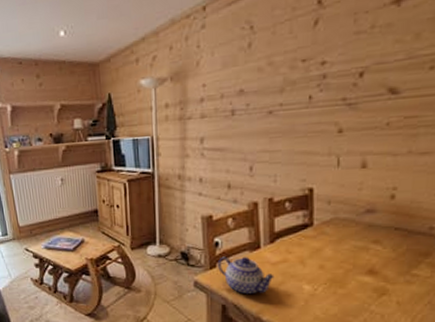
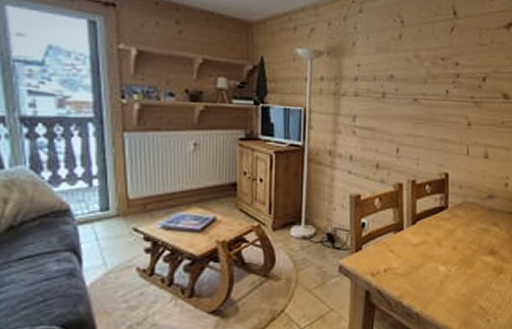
teapot: present [217,256,274,295] -> none [362,238,415,278]

